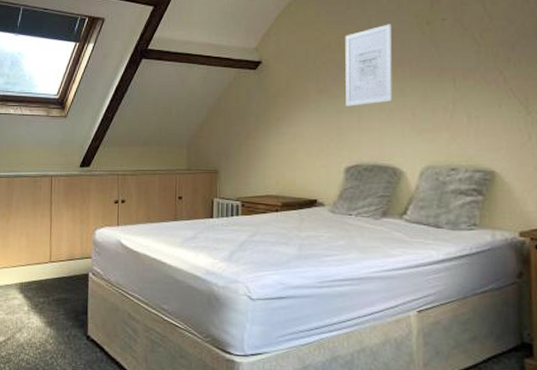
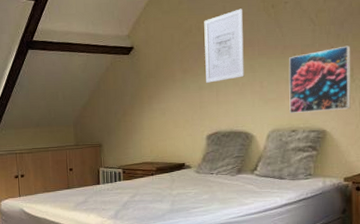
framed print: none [447,71,526,149] -> present [288,45,351,114]

